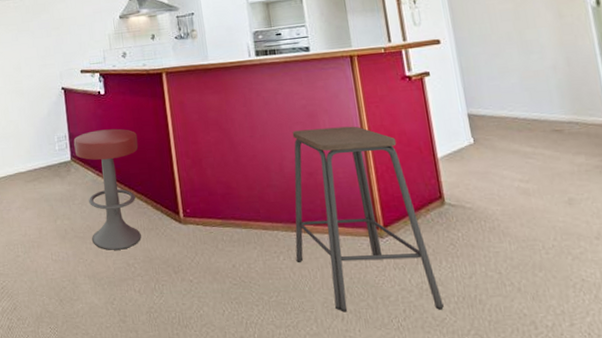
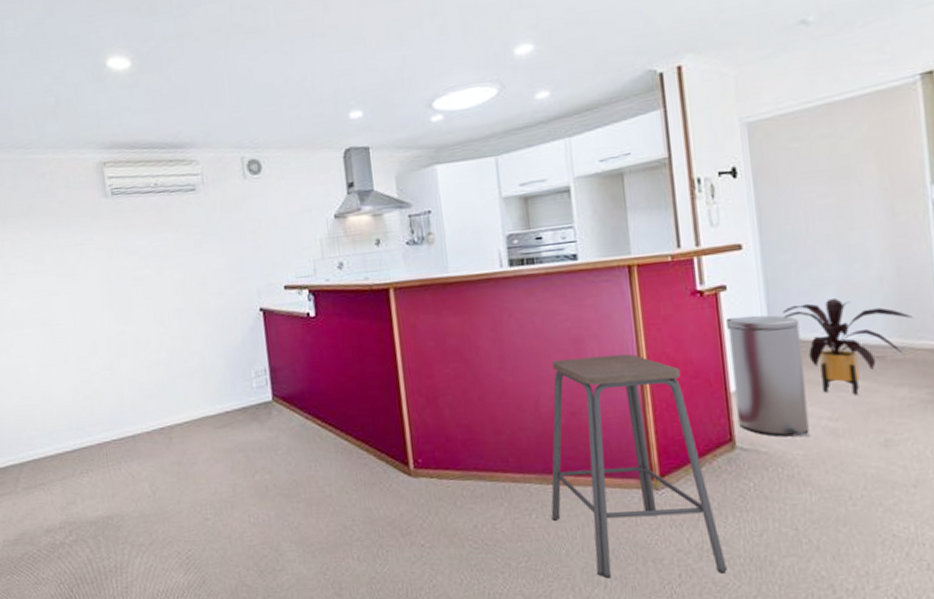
bar stool: present [73,128,141,250] -> none [275,359,361,510]
pedal bin: none [431,96,506,196] -> present [726,315,810,438]
house plant: none [477,82,583,162] -> present [783,297,913,395]

